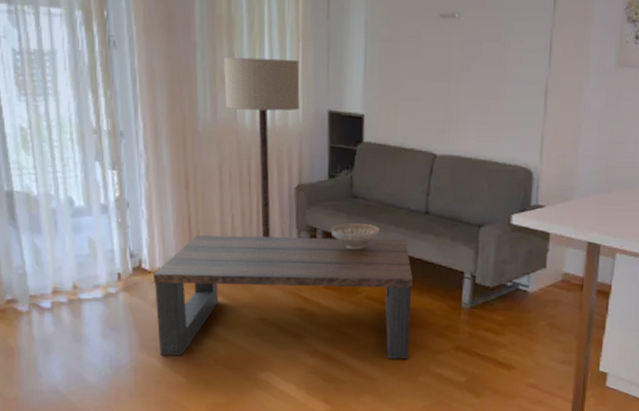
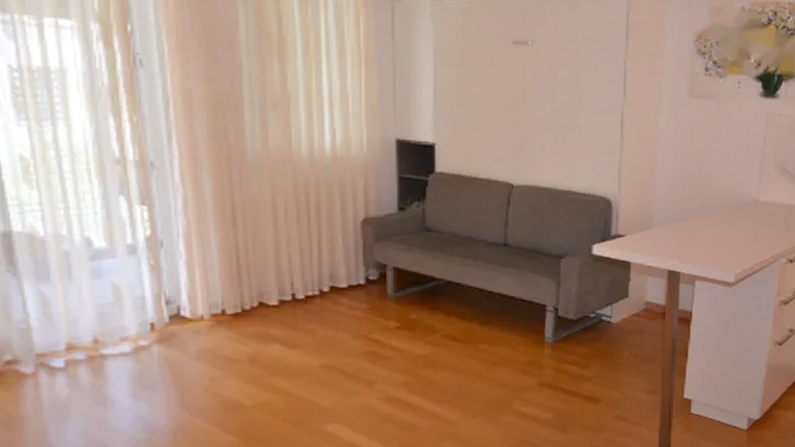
coffee table: present [154,234,413,359] -> none [195,273,493,413]
floor lamp: present [224,57,300,238] -> none [275,80,364,277]
decorative bowl: present [332,223,380,250] -> none [403,257,456,286]

